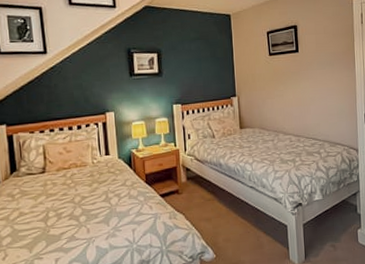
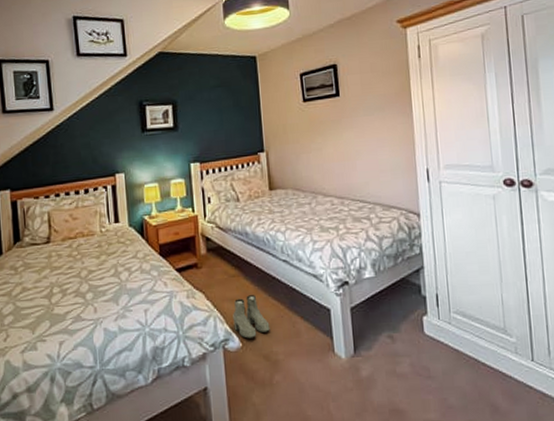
boots: none [208,215,239,251] -> present [233,295,270,339]

